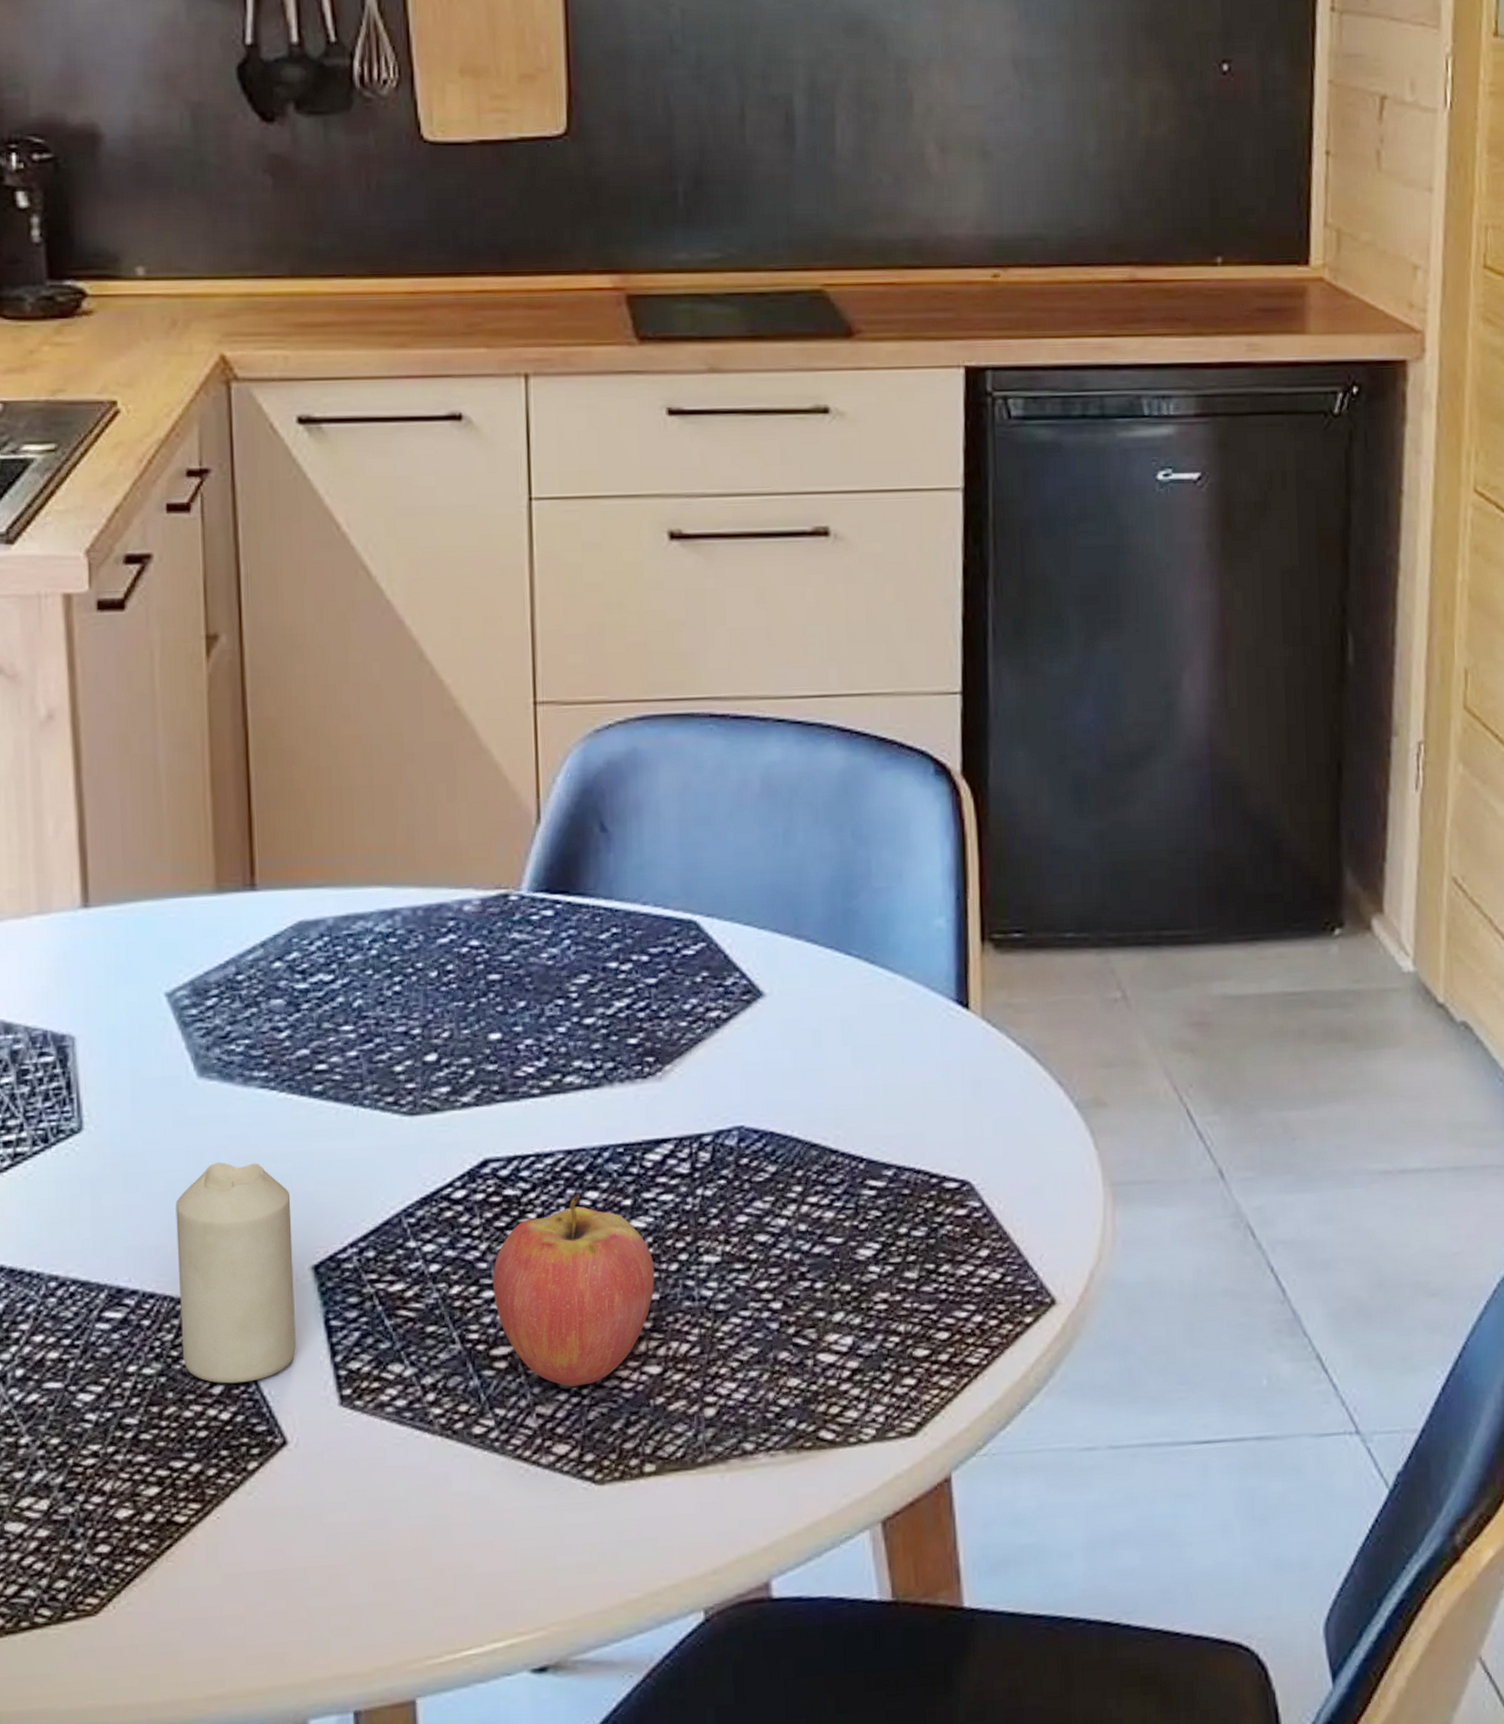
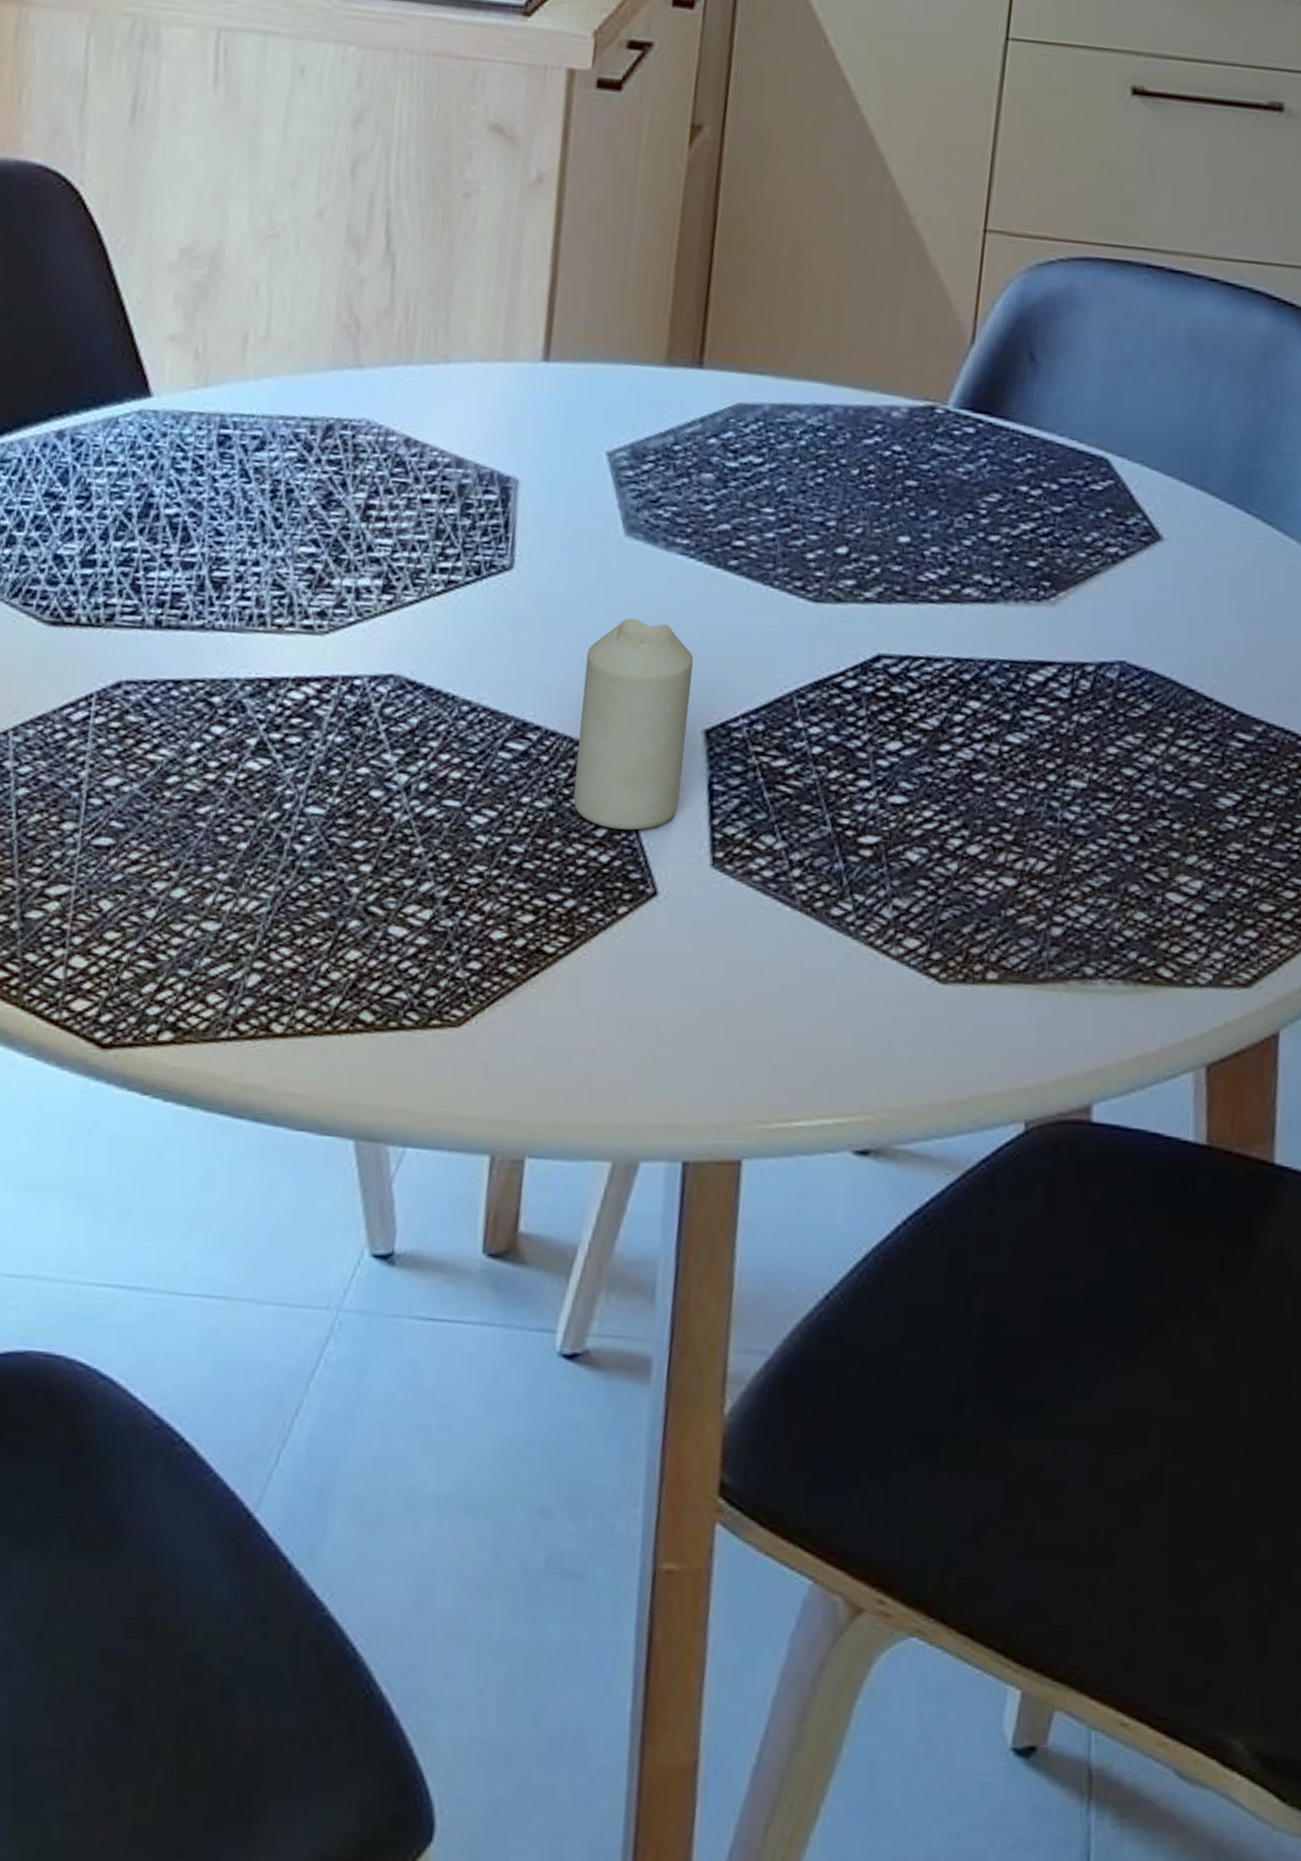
fruit: present [492,1194,655,1387] -> none [868,701,1023,886]

